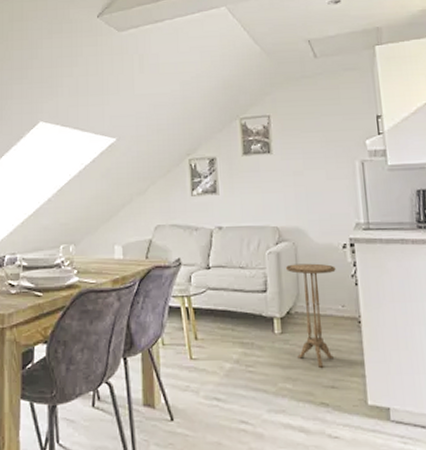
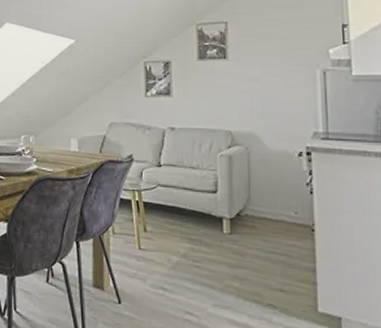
side table: present [285,263,336,368] -> none [237,168,290,270]

